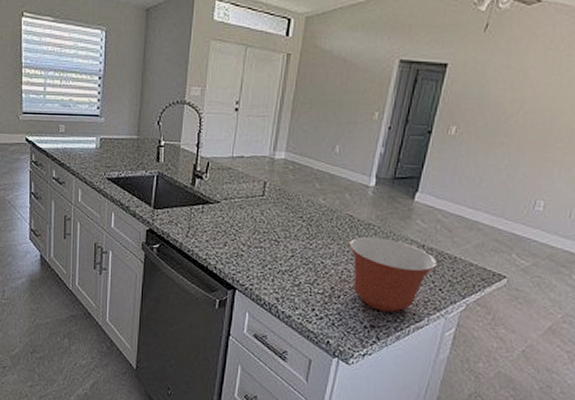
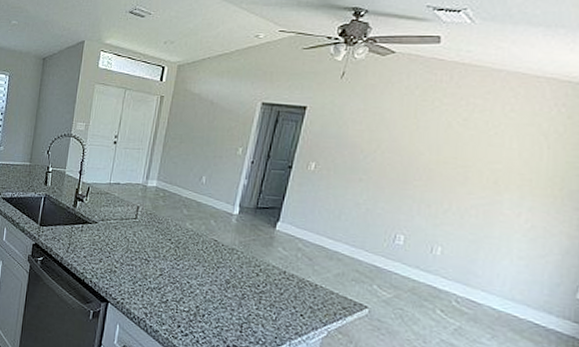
mixing bowl: present [348,237,438,312] -> none [213,260,299,334]

